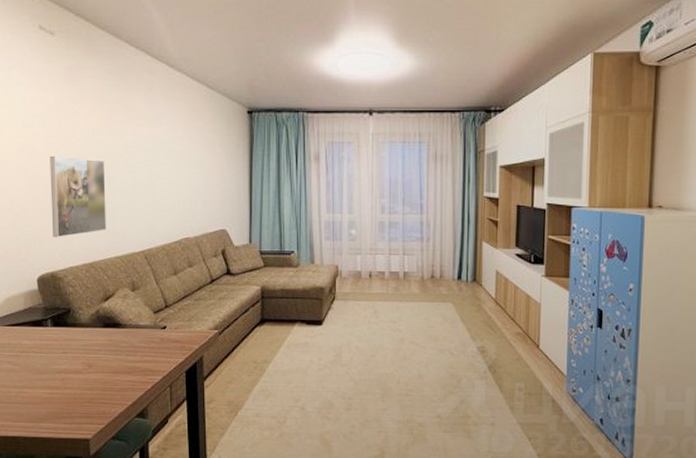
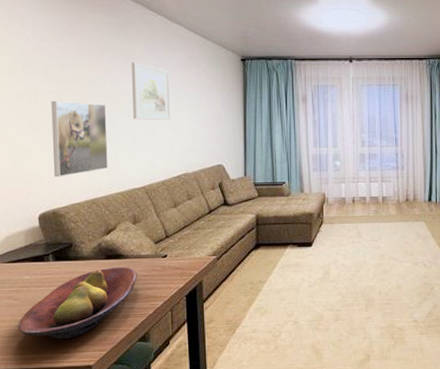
fruit bowl: none [18,336,135,410] -> present [18,267,137,340]
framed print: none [130,114,172,179] -> present [131,62,172,121]

